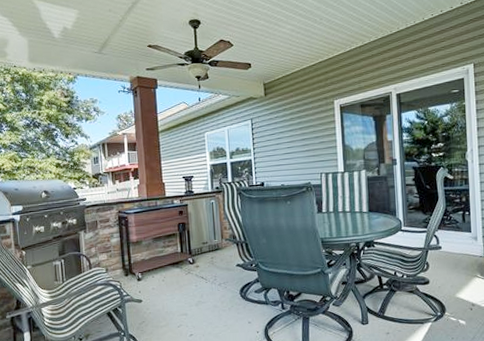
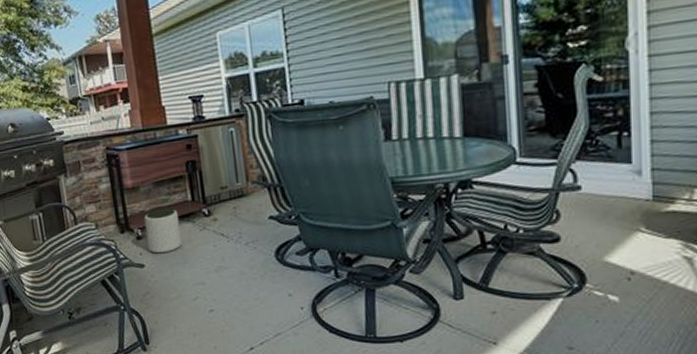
plant pot: none [144,257,172,292] -> present [144,208,182,254]

